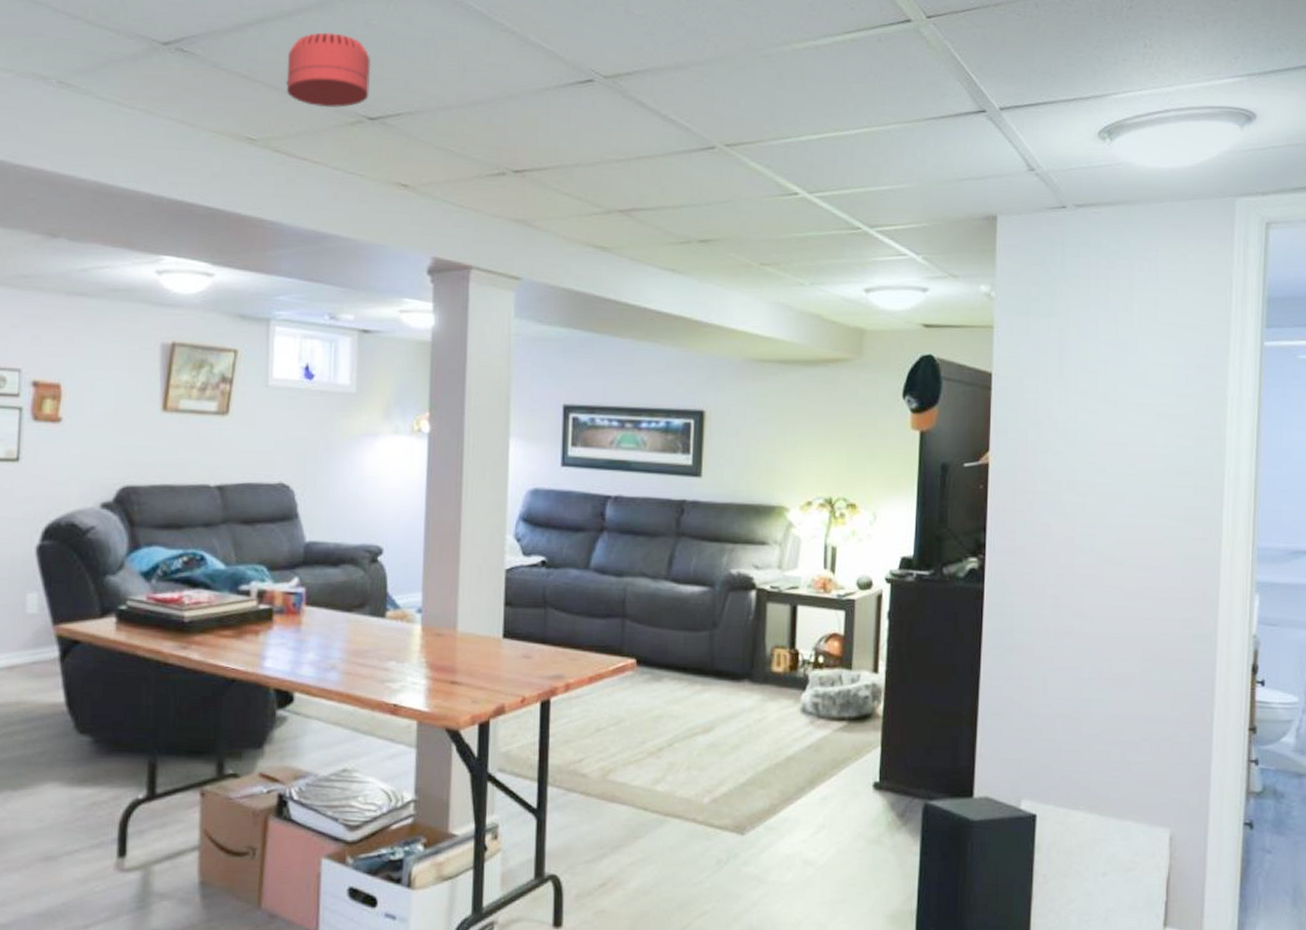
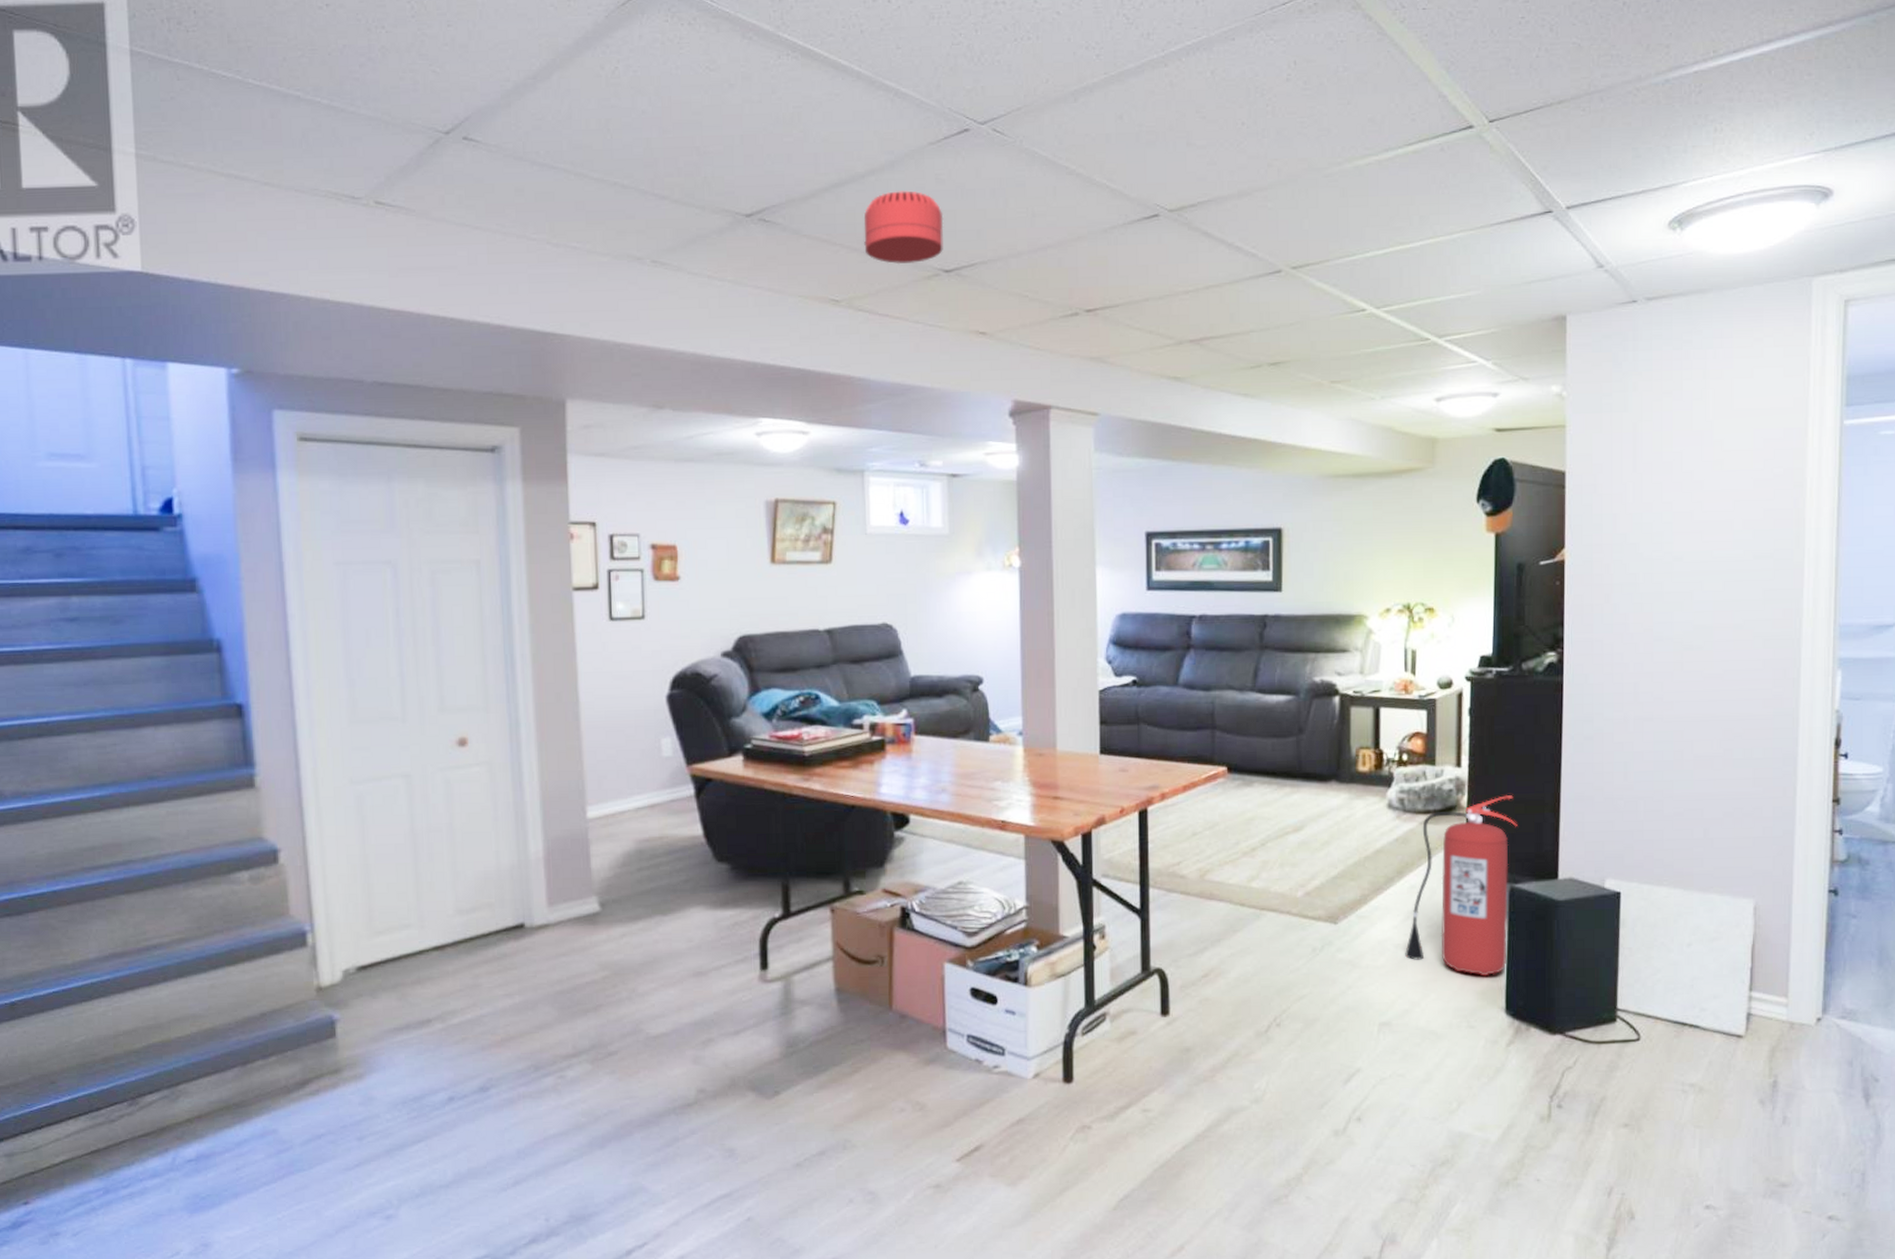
fire extinguisher: none [814,706,934,899] -> present [1405,795,1517,977]

